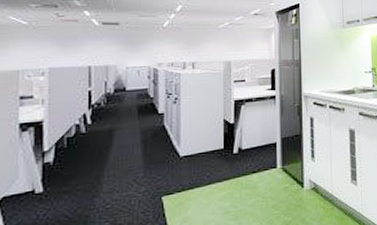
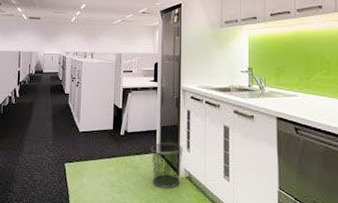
waste bin: none [270,154,308,205] -> present [151,143,184,188]

